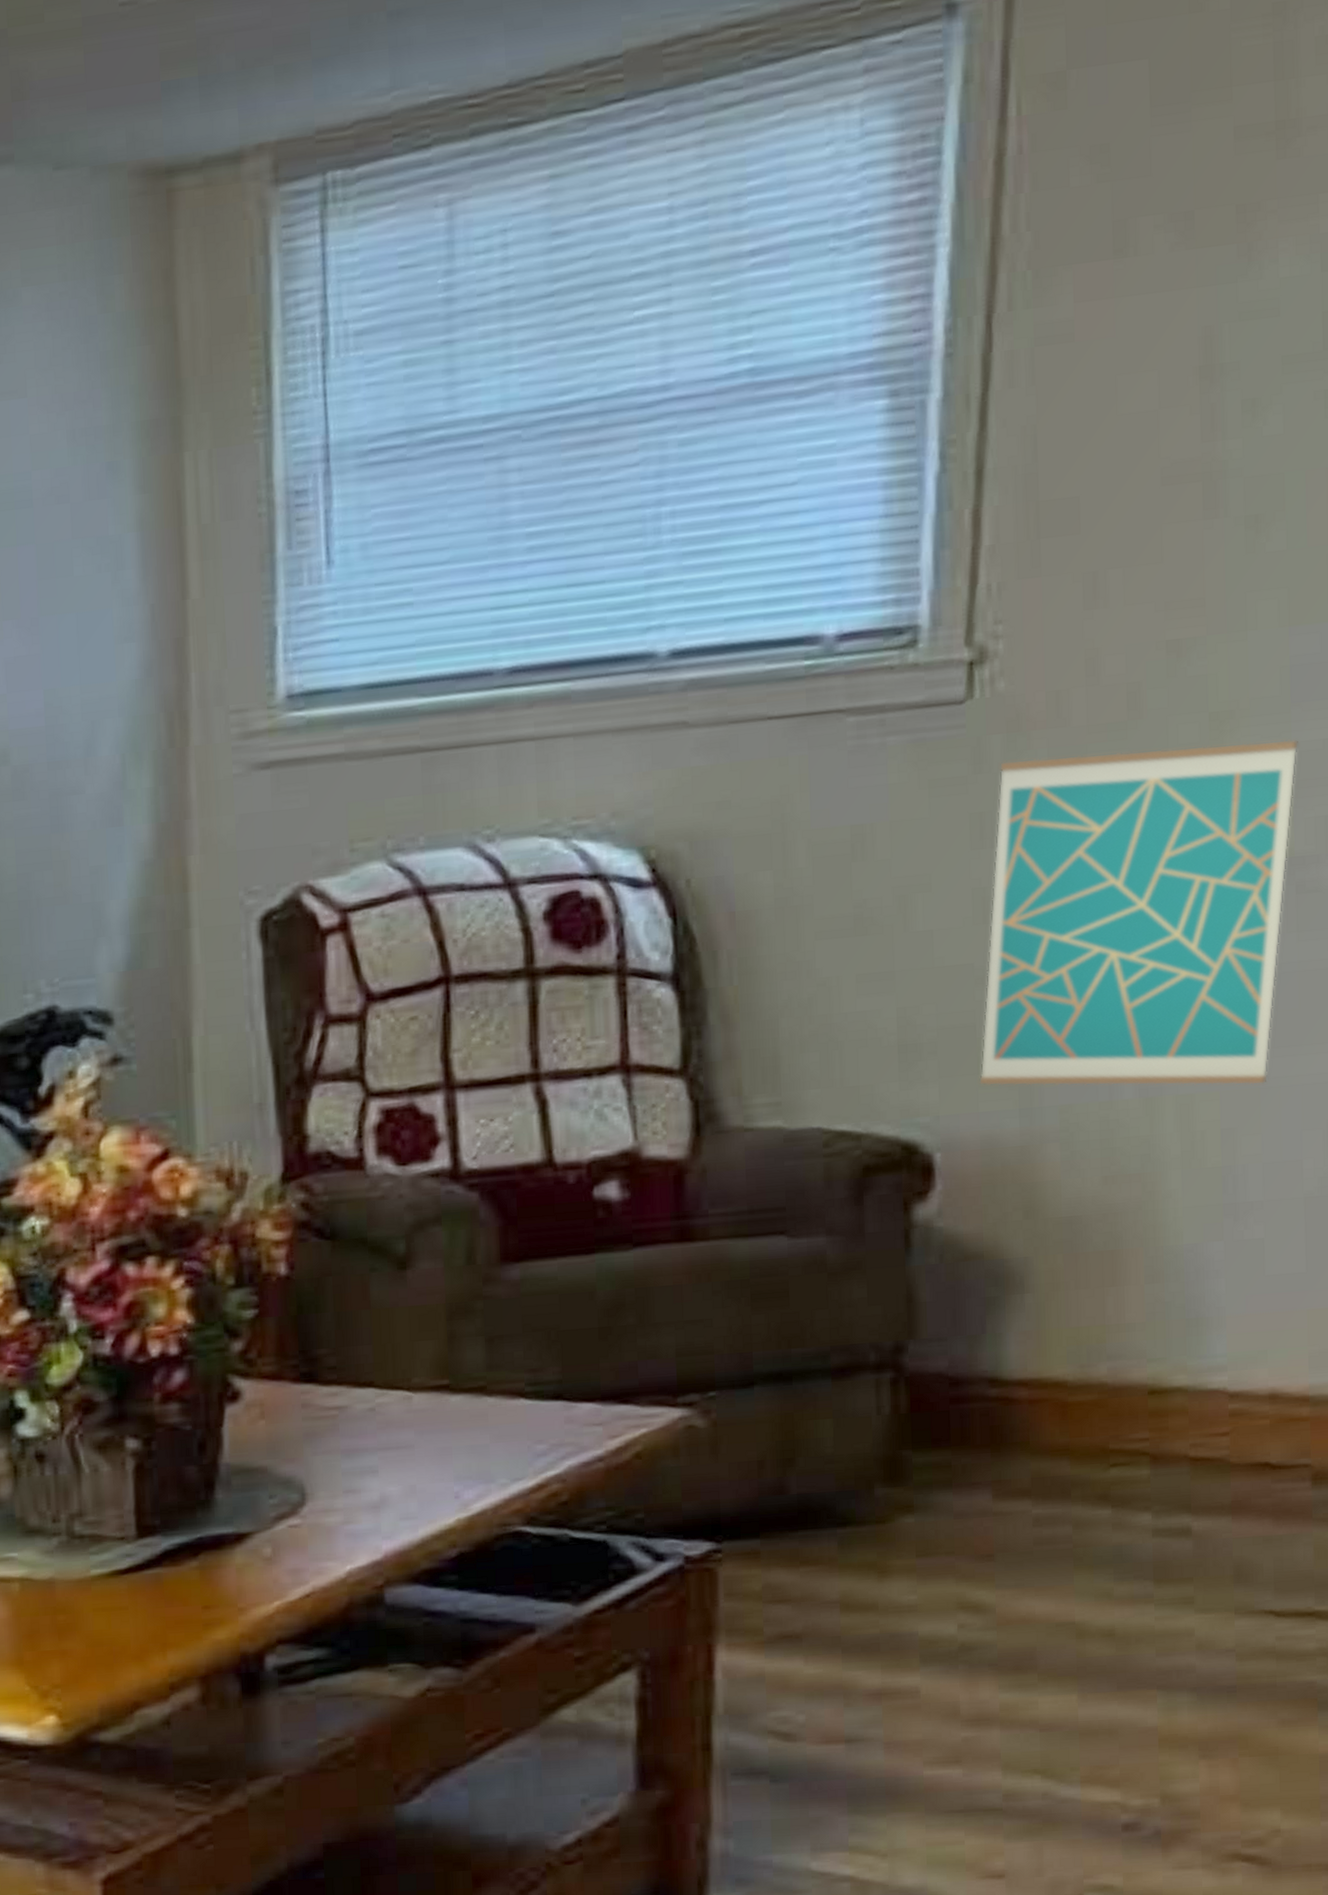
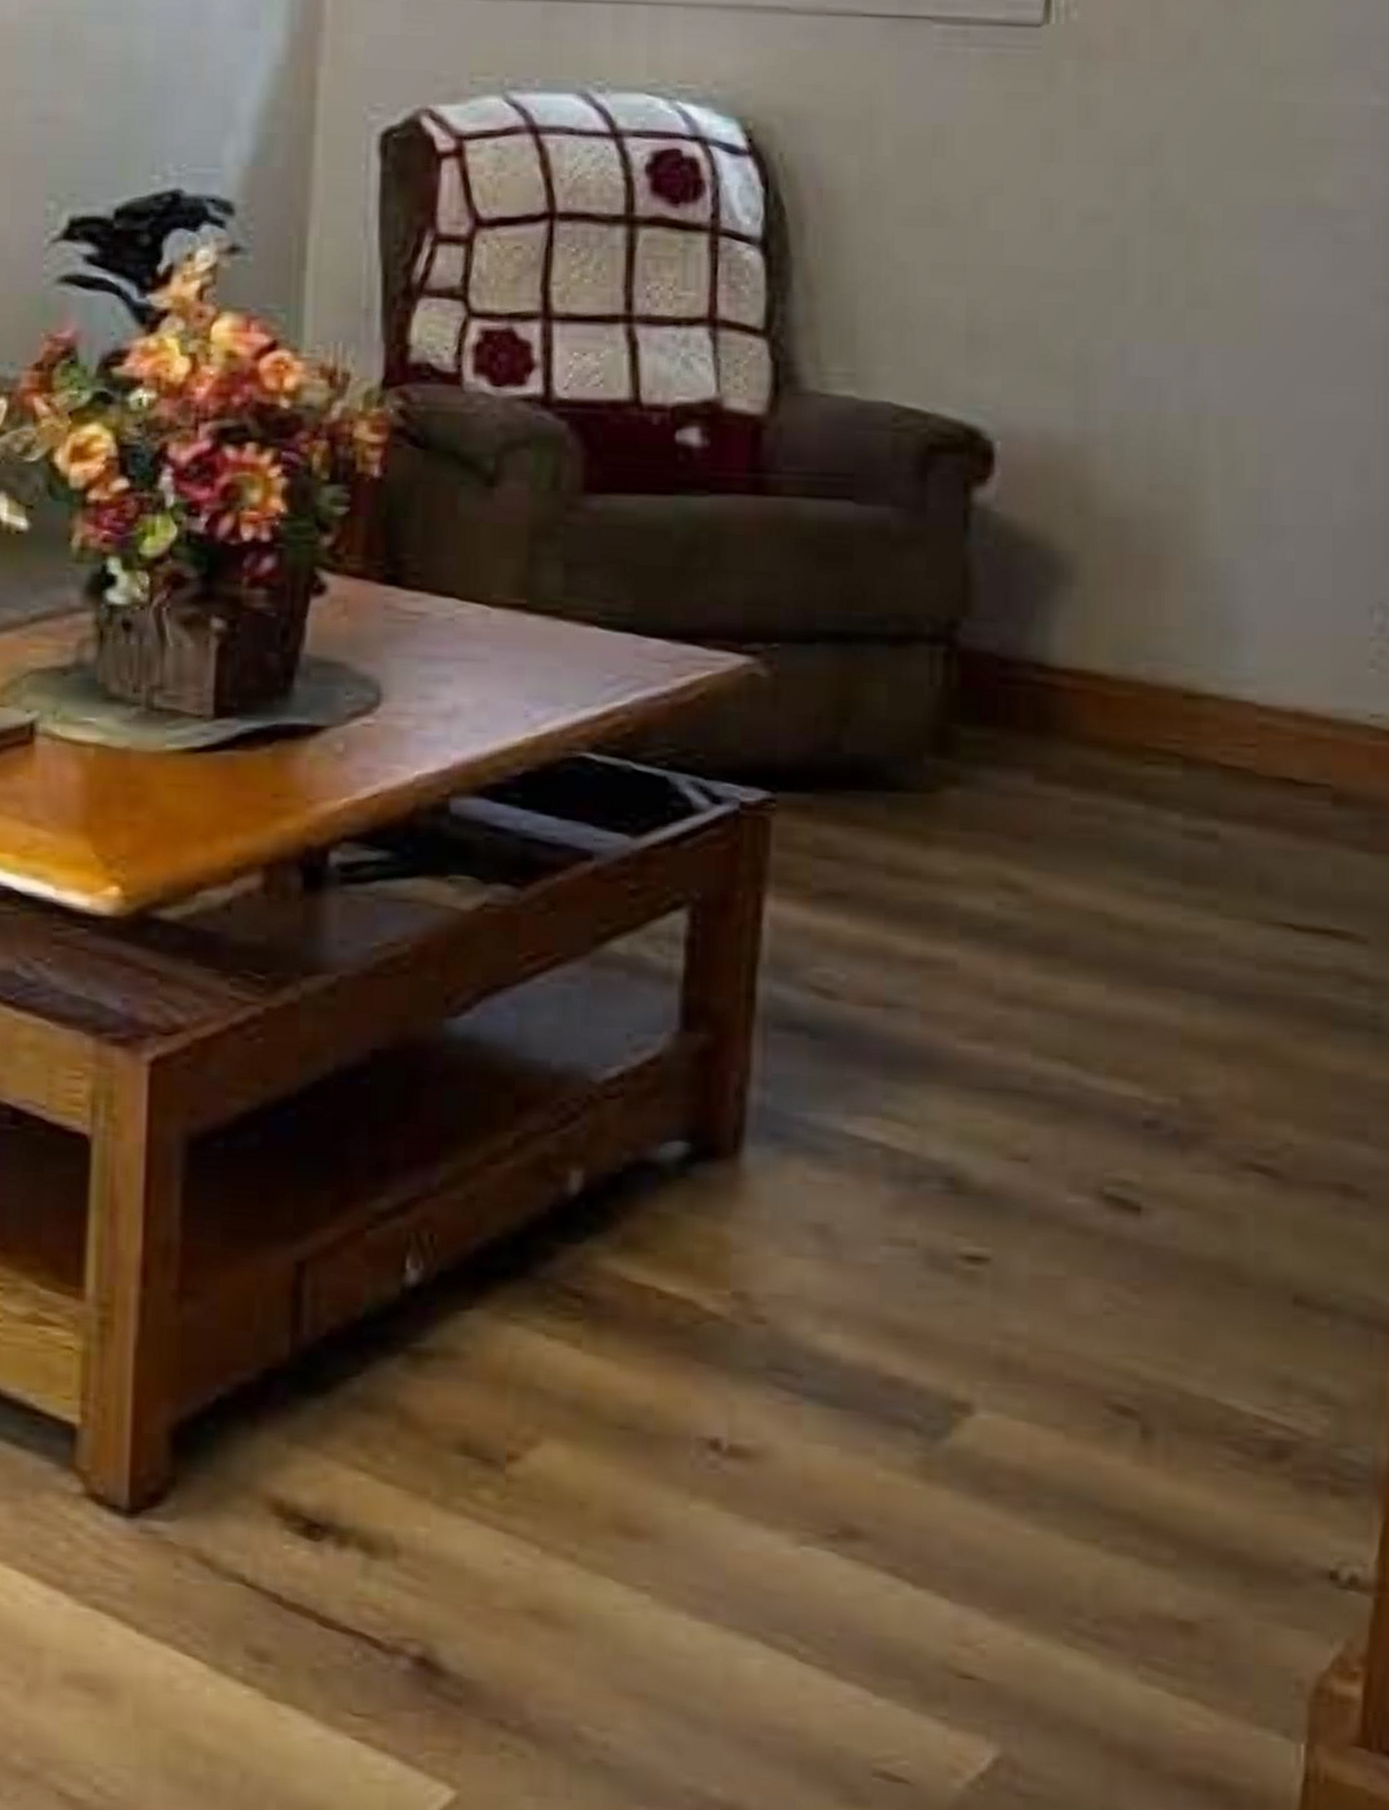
wall art: present [978,739,1300,1086] -> none [1038,84,1340,417]

